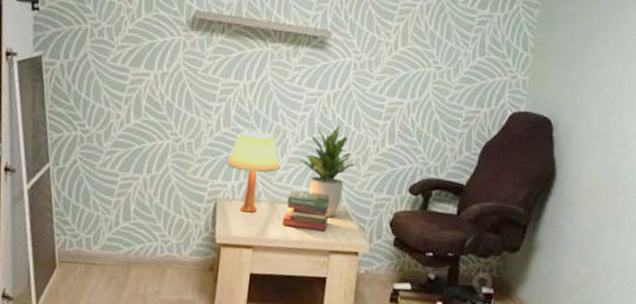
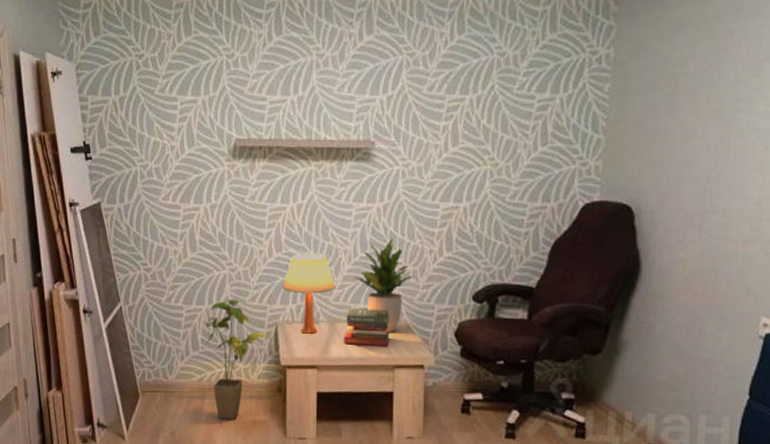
house plant: none [138,170,208,298] -> present [206,299,271,420]

